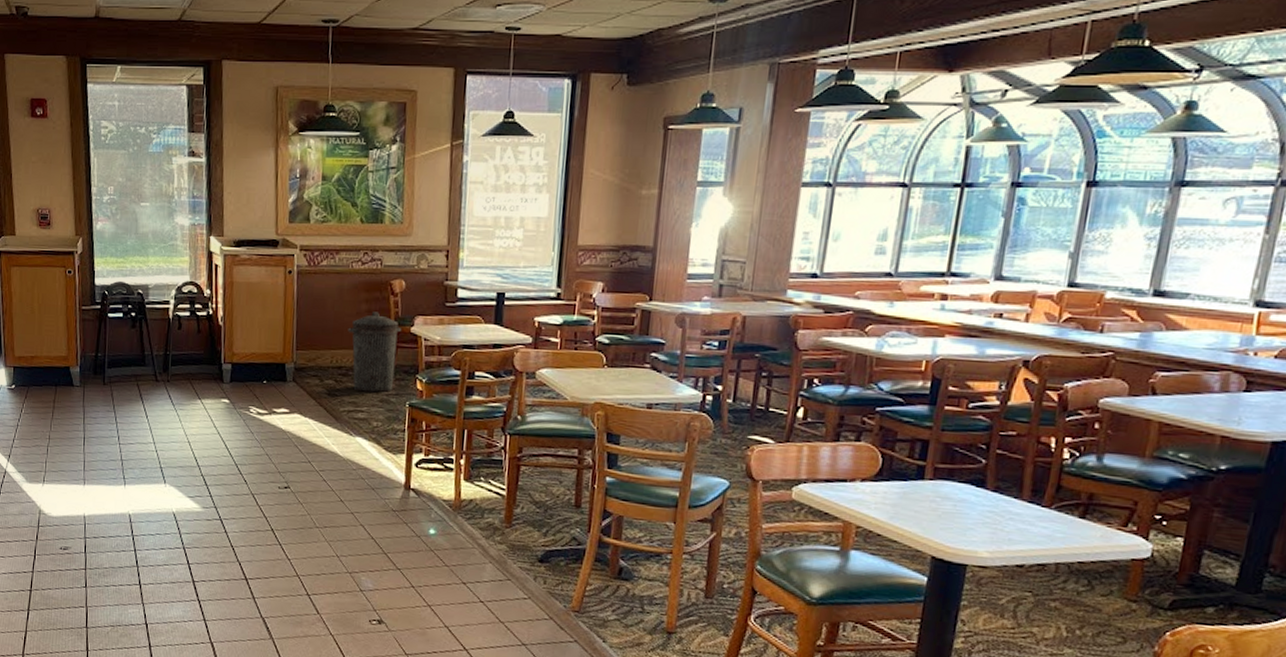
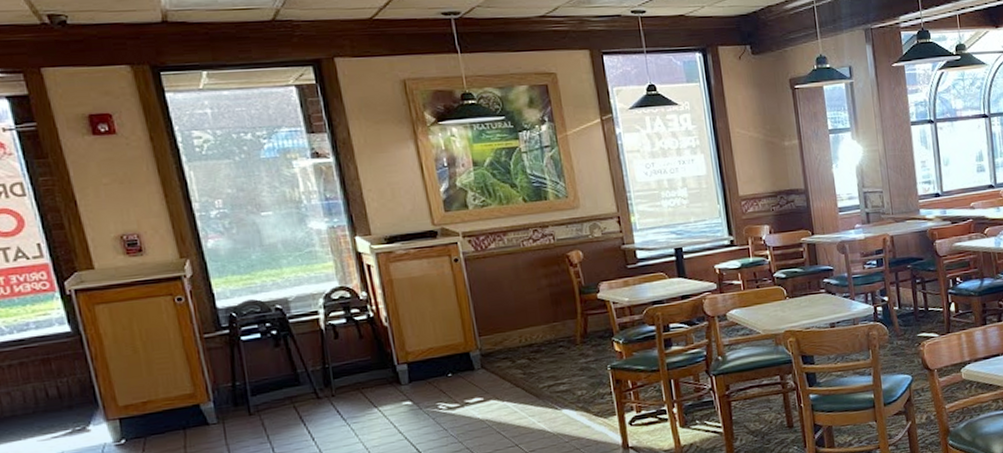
trash can: present [348,312,402,393] -> none [531,285,591,365]

